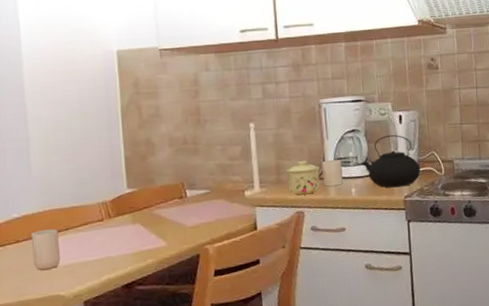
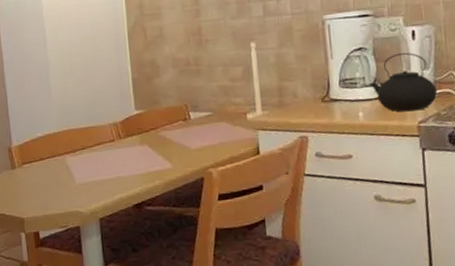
cup: present [30,229,61,270] -> none [52,148,79,187]
sugar bowl: present [285,160,320,195] -> none [288,81,325,119]
mug: present [322,159,343,187] -> none [326,80,350,110]

